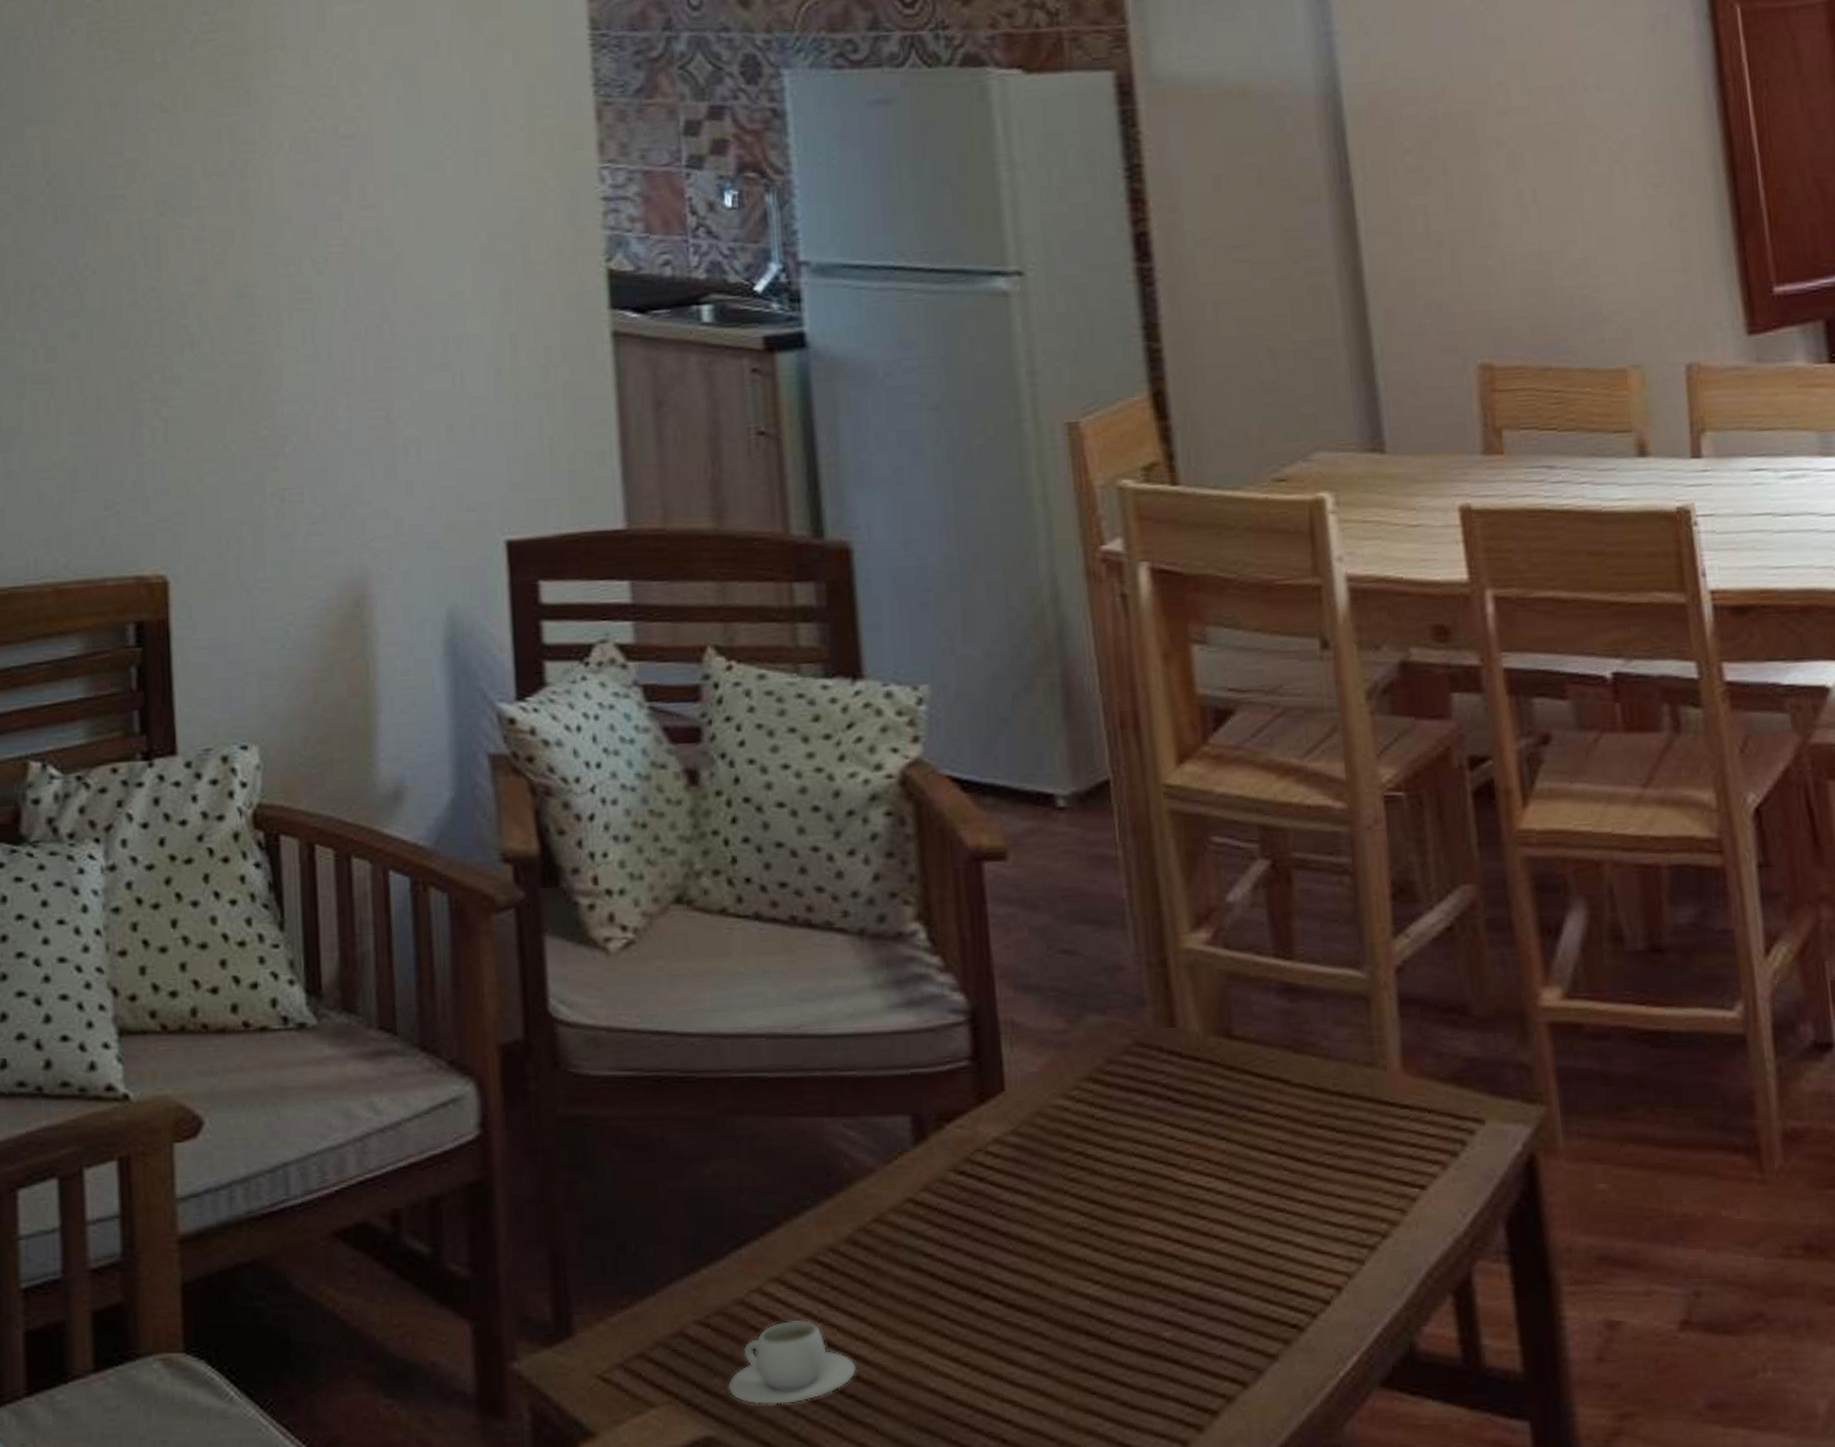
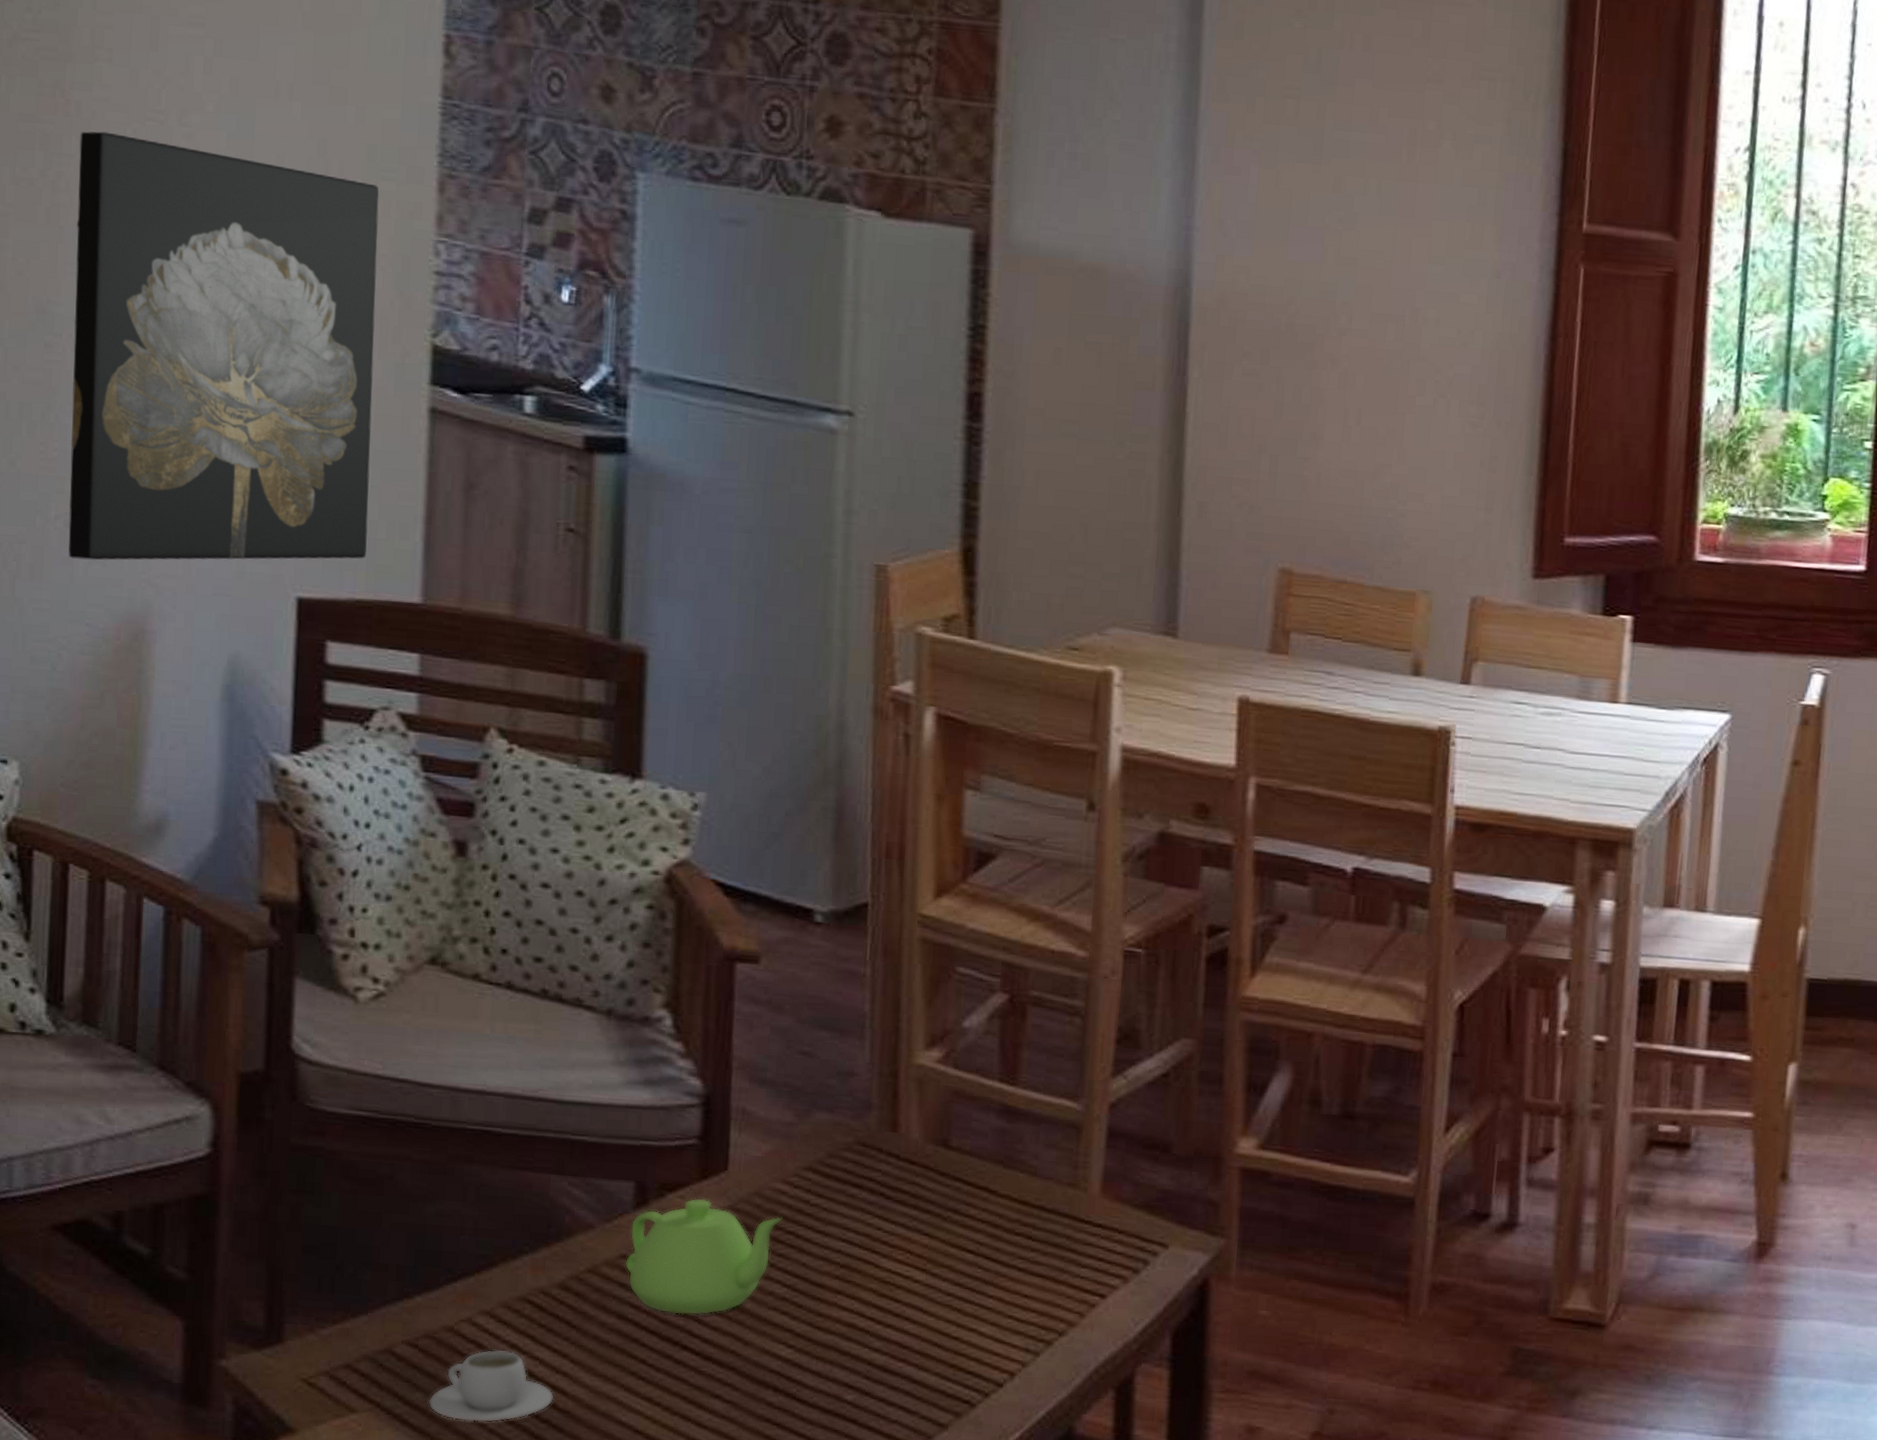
wall art: none [262,114,567,533] -> present [68,131,379,560]
teapot: none [911,1125,1069,1259] -> present [625,1198,783,1316]

